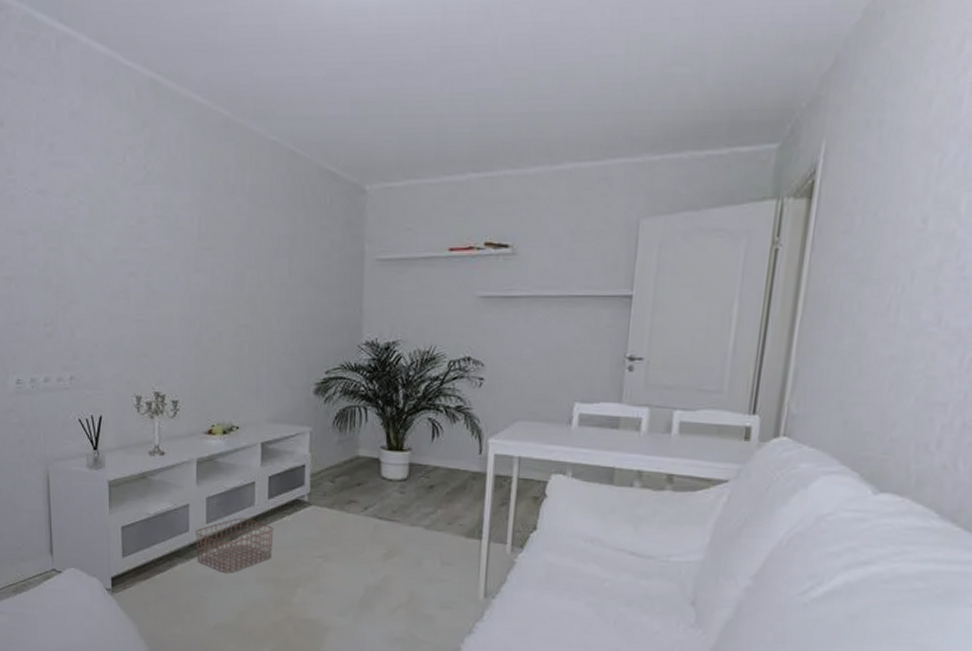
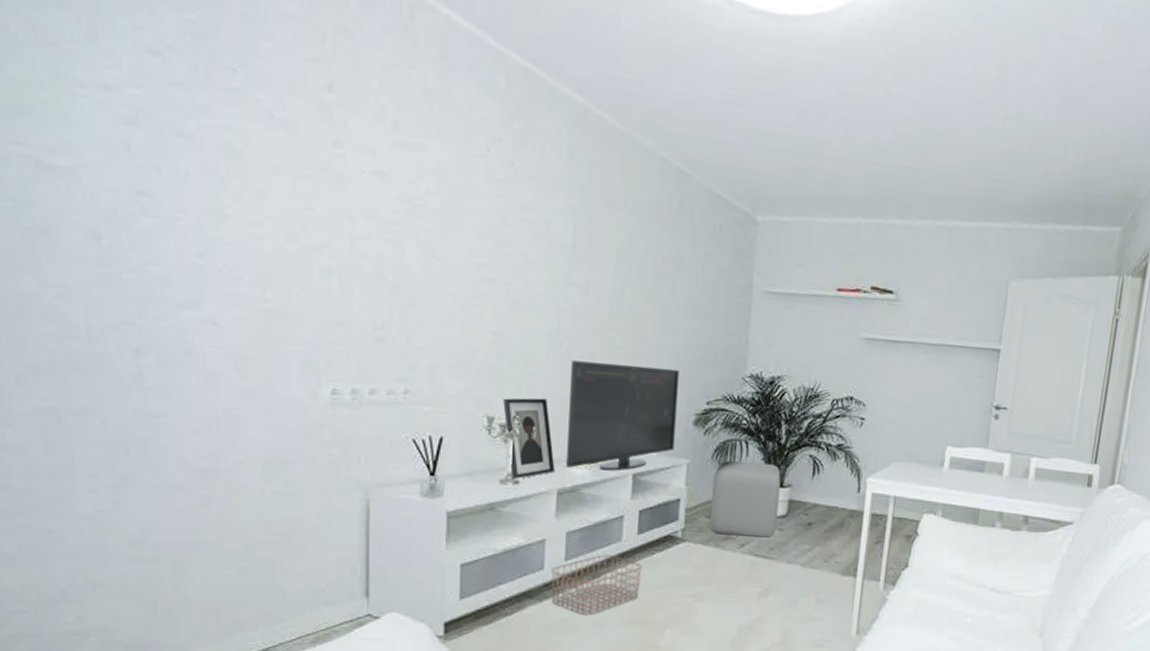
picture frame: none [148,377,194,451] -> present [503,397,555,480]
television: none [203,341,299,441] -> present [566,360,679,471]
pouf: none [333,427,401,501] -> present [709,460,781,538]

